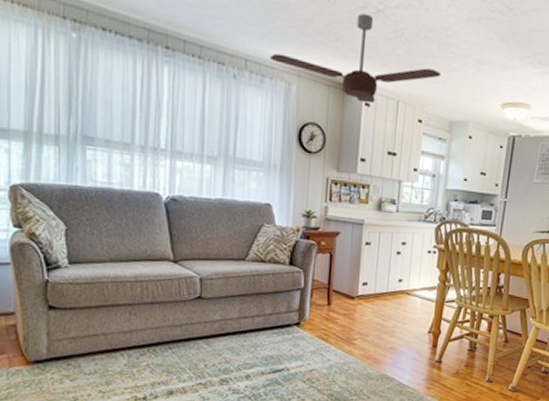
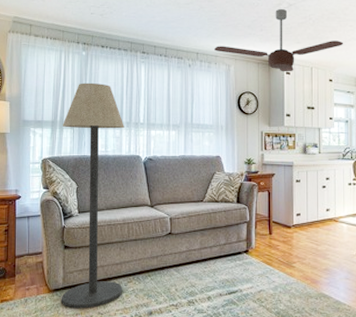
floor lamp: none [41,80,137,386] -> present [61,82,124,309]

